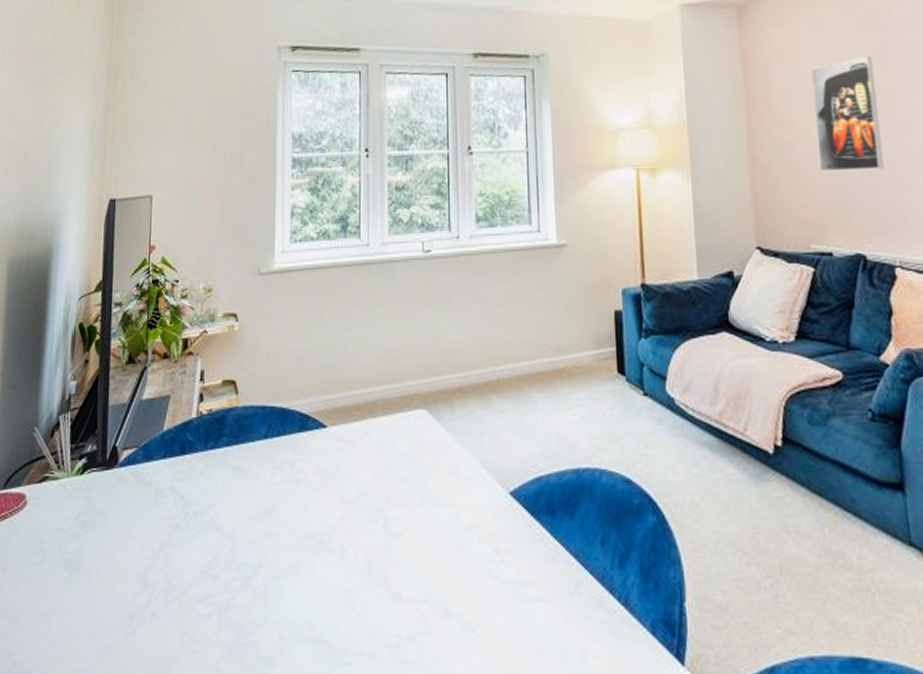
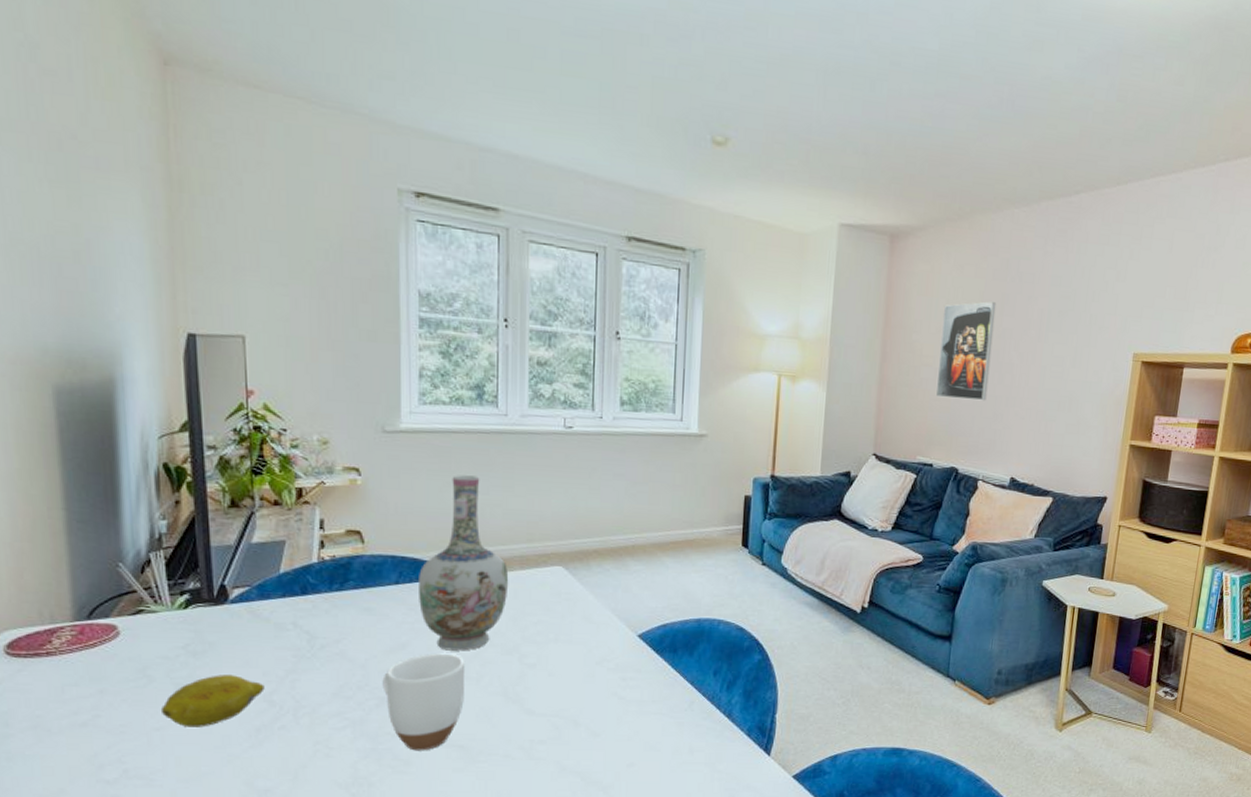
fruit: none [50,549,141,612] -> present [160,675,265,727]
mug: none [248,520,328,647] -> present [382,653,464,751]
vase: none [286,312,372,517] -> present [419,475,509,651]

